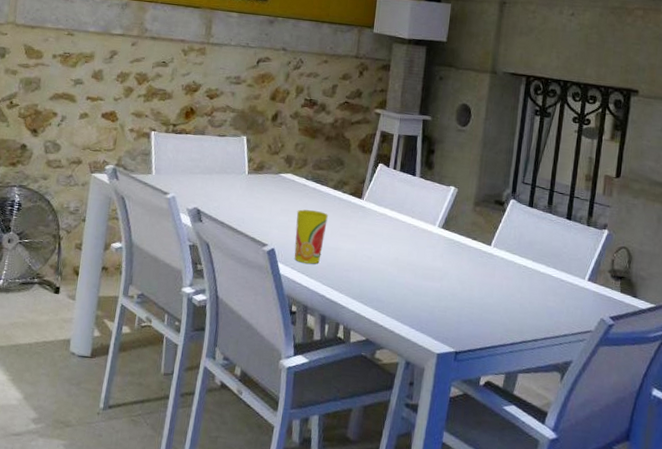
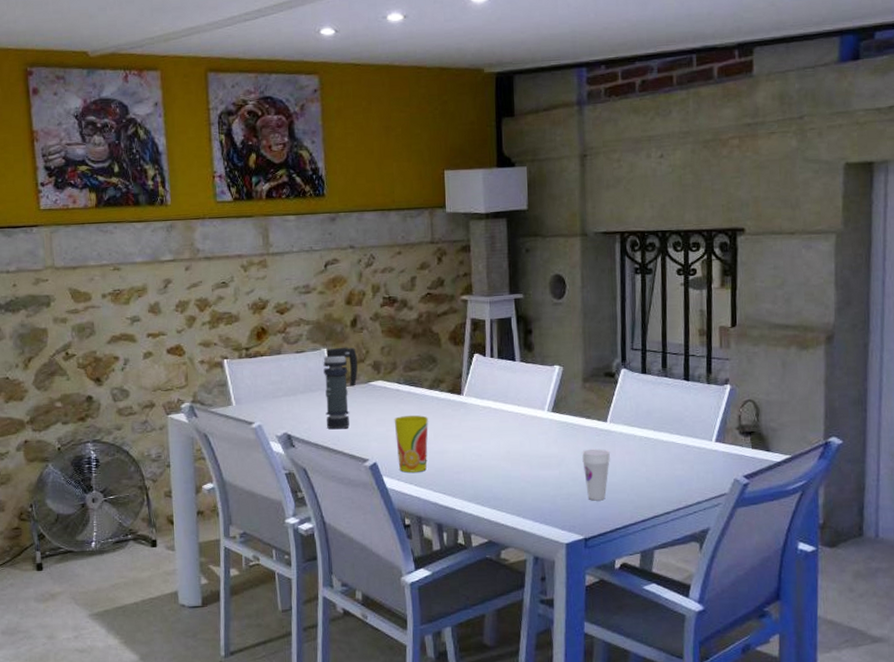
smoke grenade: none [235,137,273,213] -> present [323,347,358,430]
cup: none [463,268,490,319] -> present [582,448,610,501]

